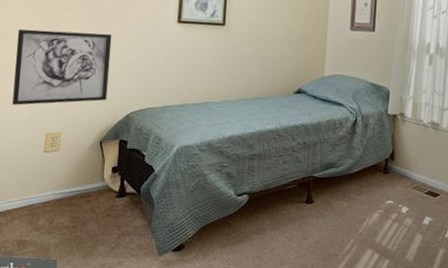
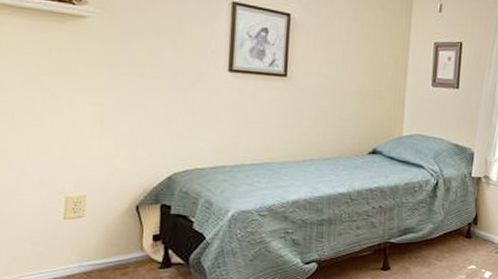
wall art: present [12,28,112,105] -> none [17,72,146,164]

